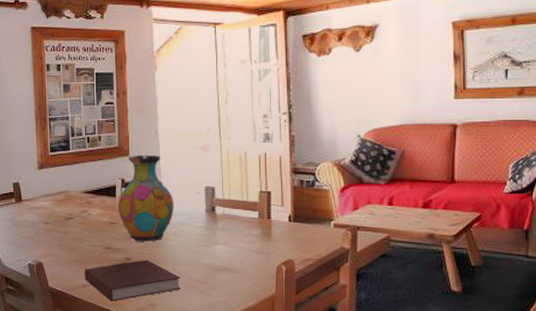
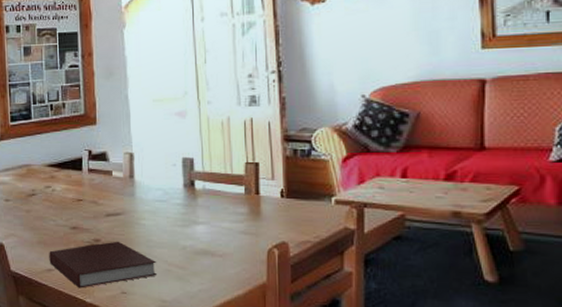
vase: present [117,154,174,242] -> none [84,122,147,221]

